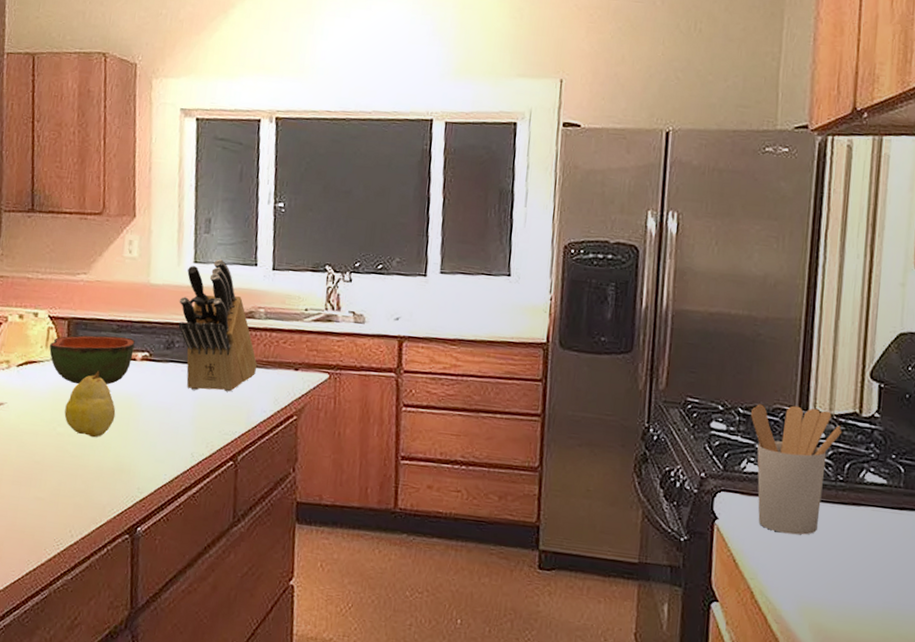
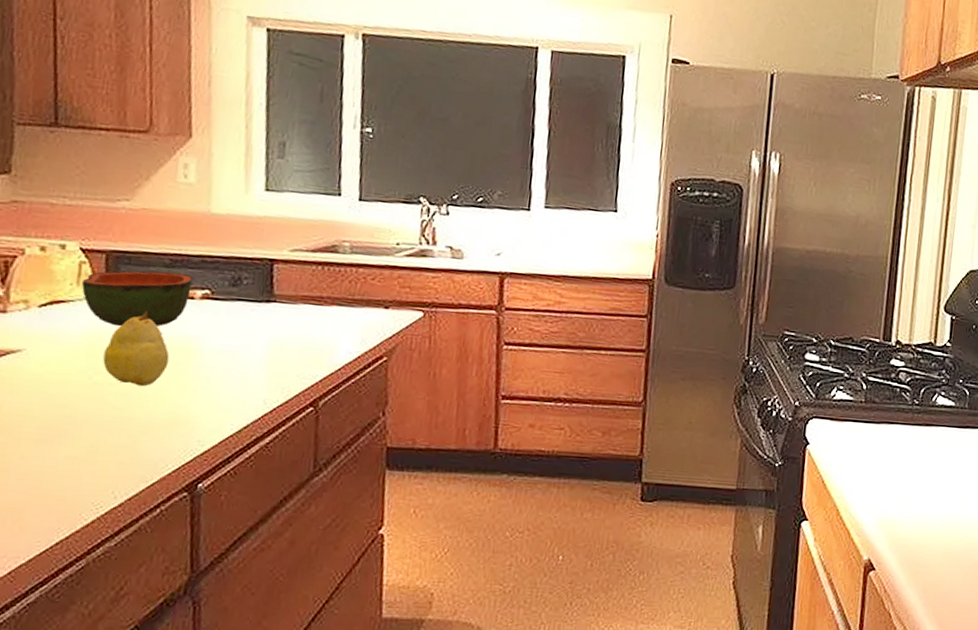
knife block: present [178,259,257,392] -> none [246,187,341,333]
utensil holder: present [751,404,843,535] -> none [841,336,919,455]

